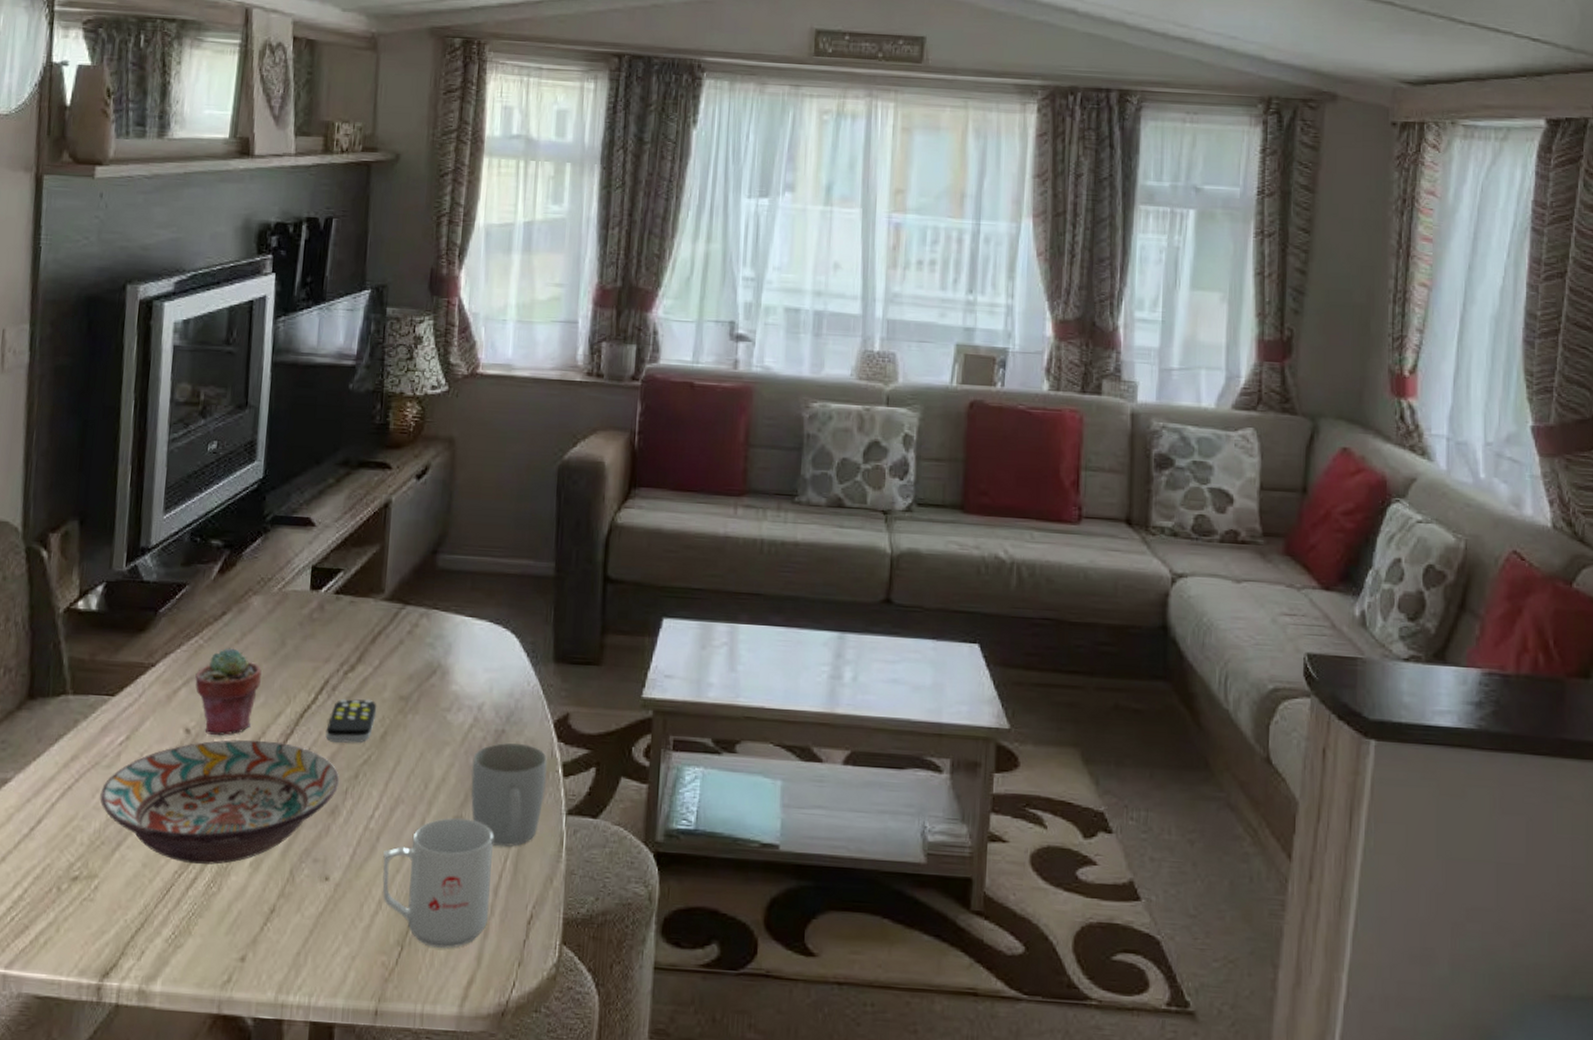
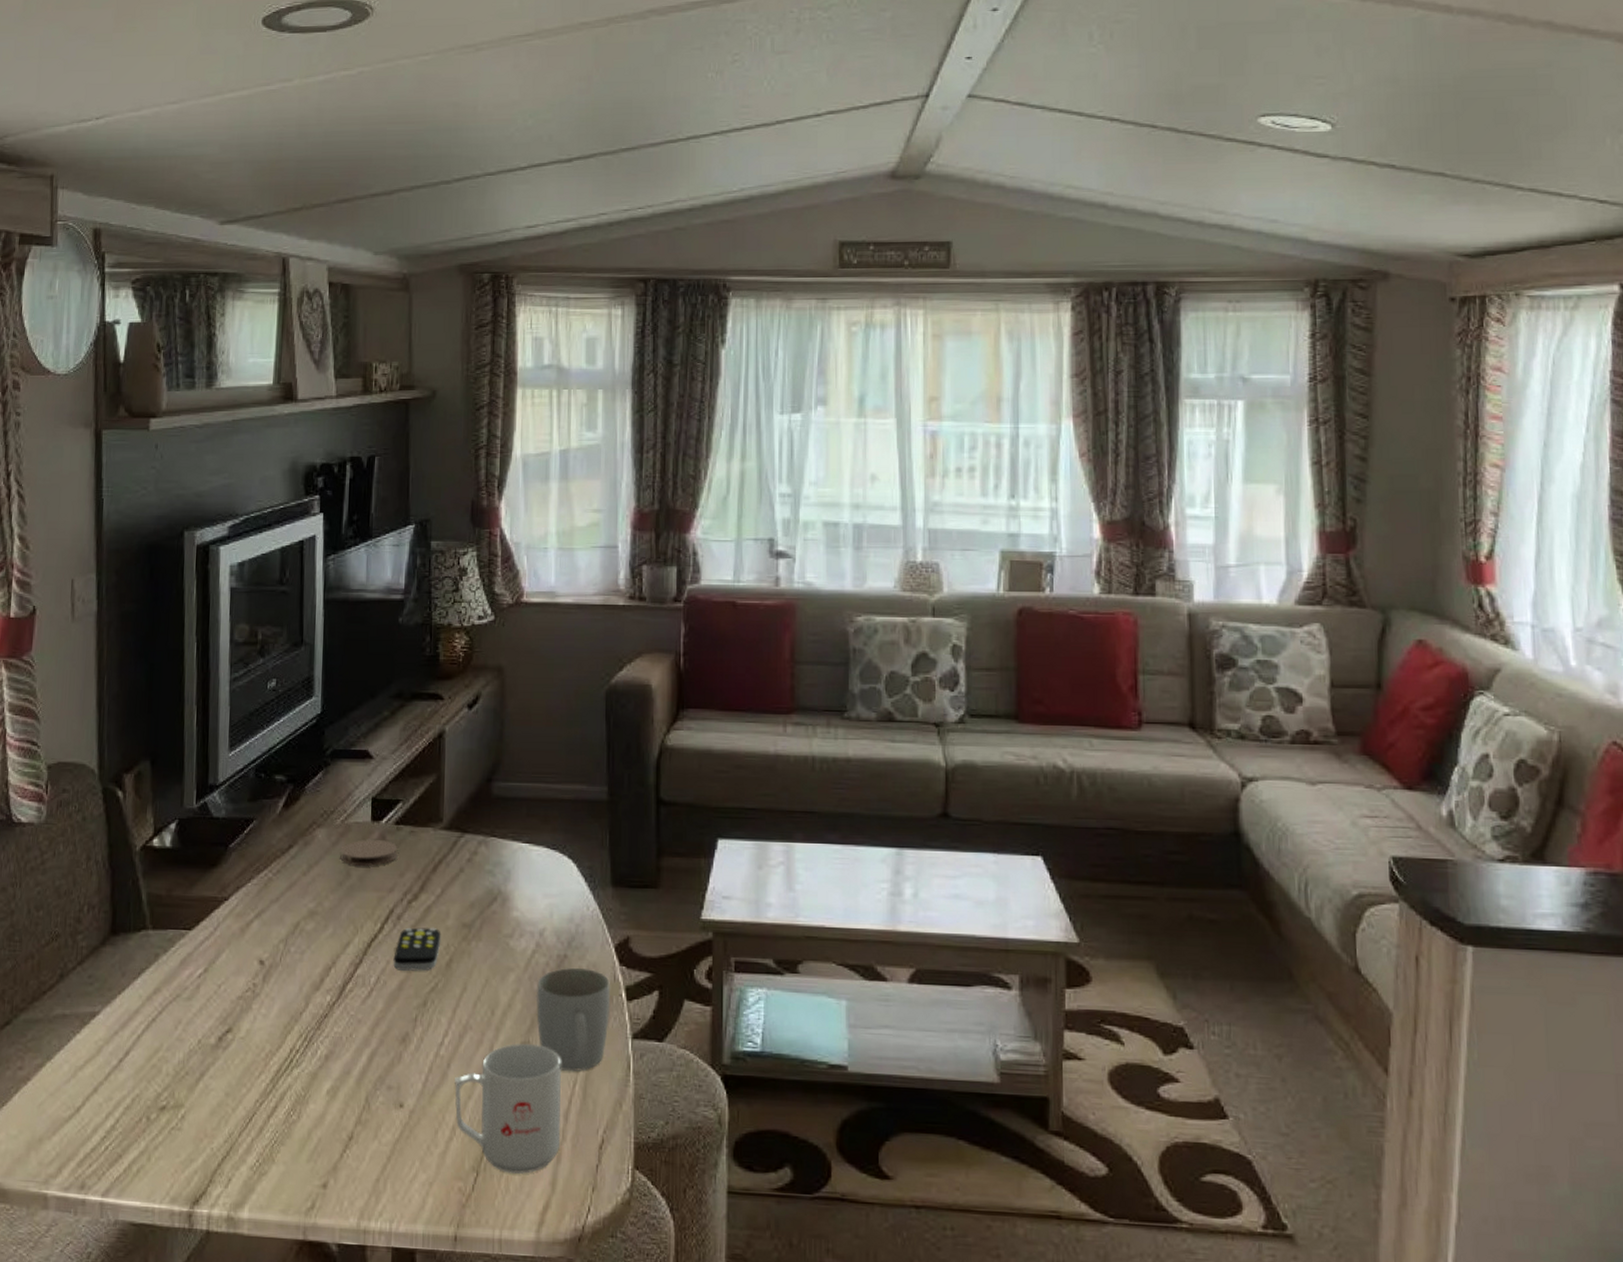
decorative bowl: present [100,739,340,865] -> none [182,969,409,1093]
potted succulent: present [195,647,262,735] -> none [266,880,329,966]
coaster: none [276,608,336,635] -> present [340,840,398,866]

